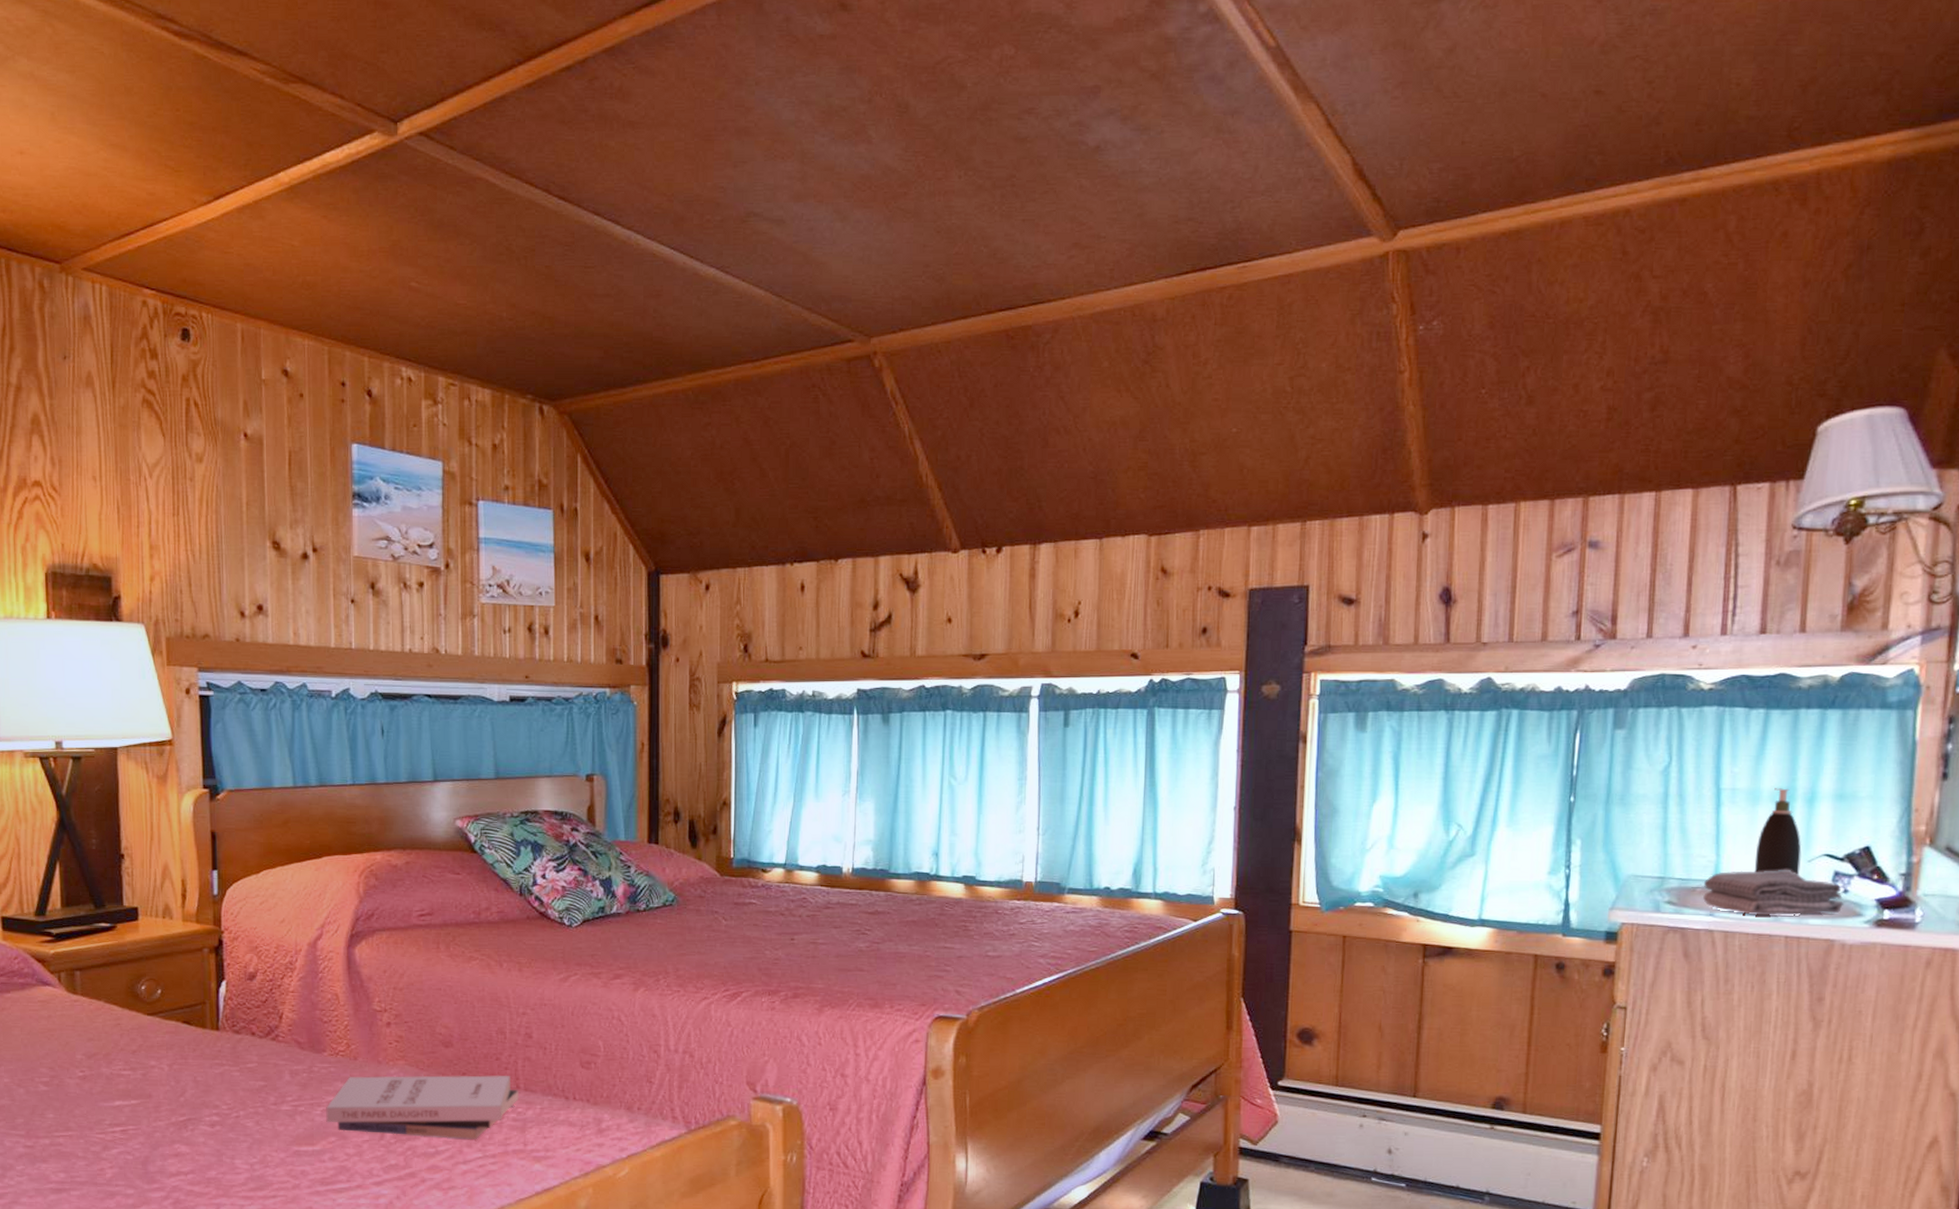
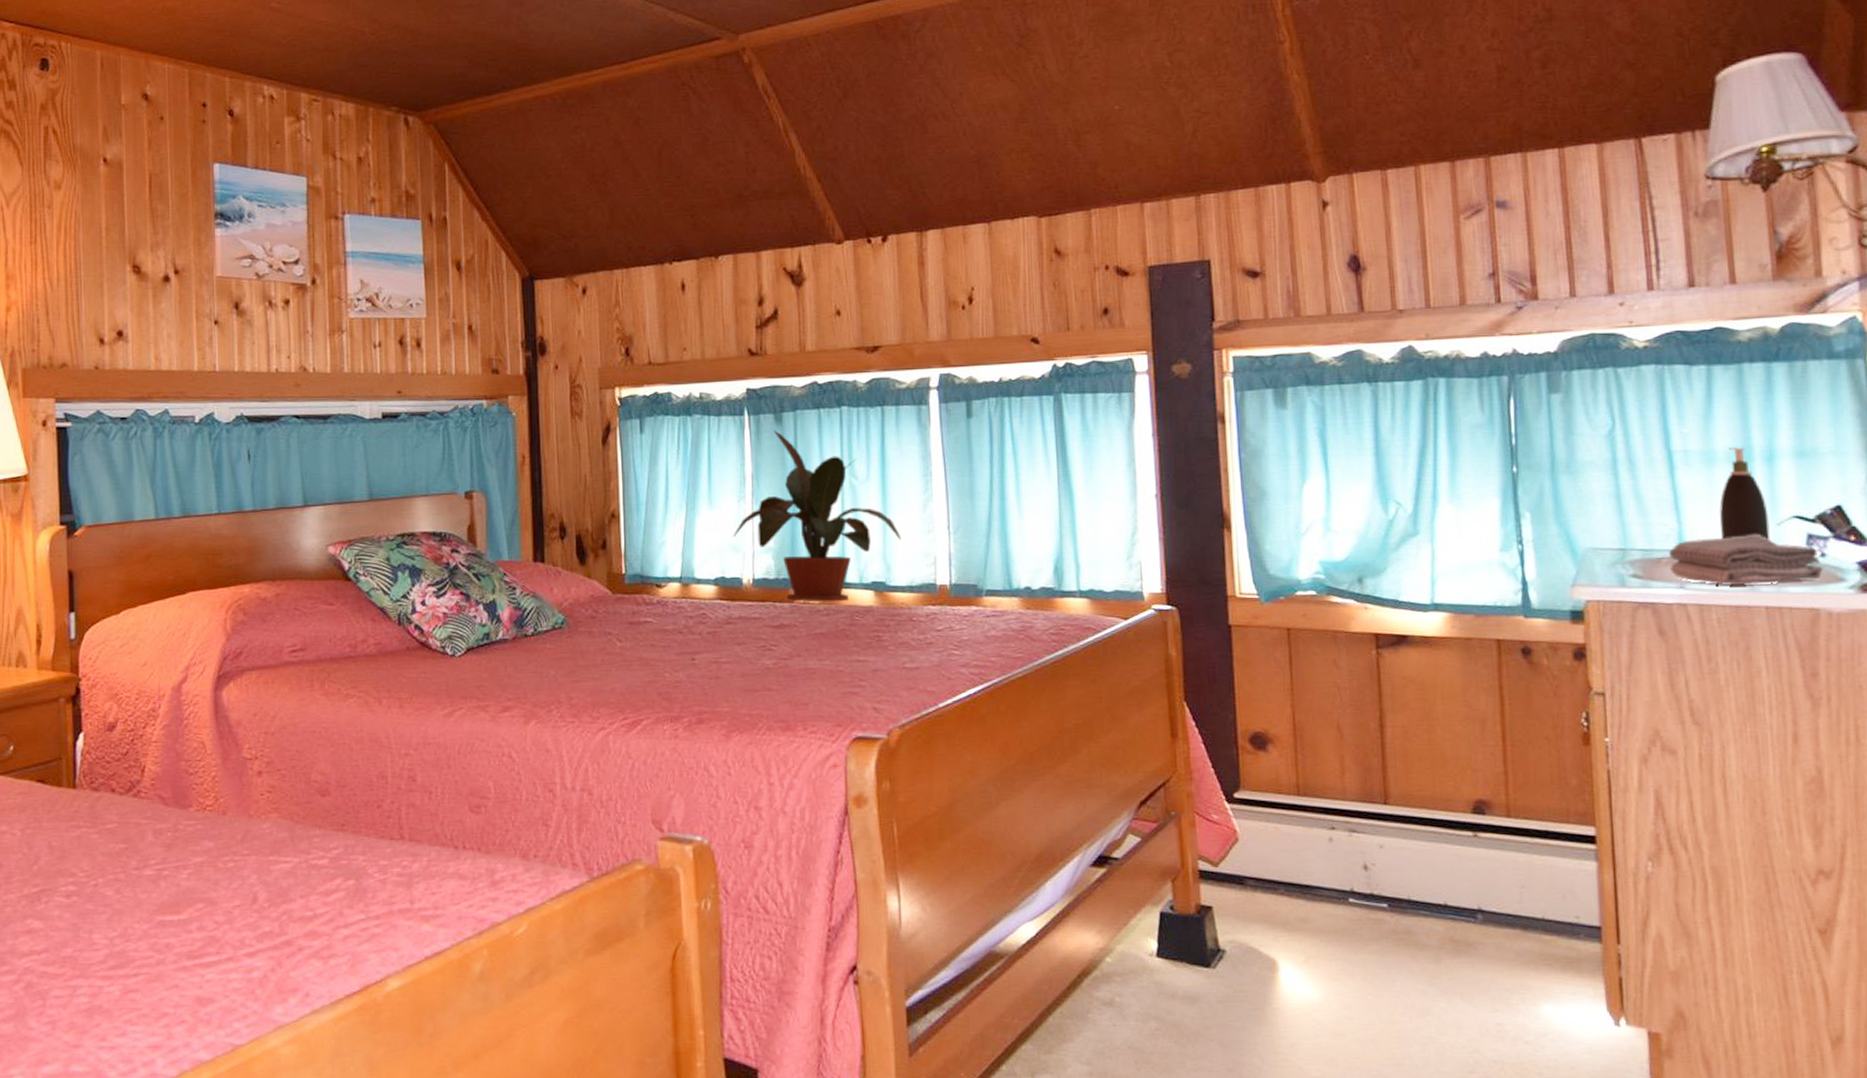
books: present [326,1075,520,1139] -> none [193,825,404,899]
potted plant: none [836,729,994,893] -> present [733,430,902,602]

